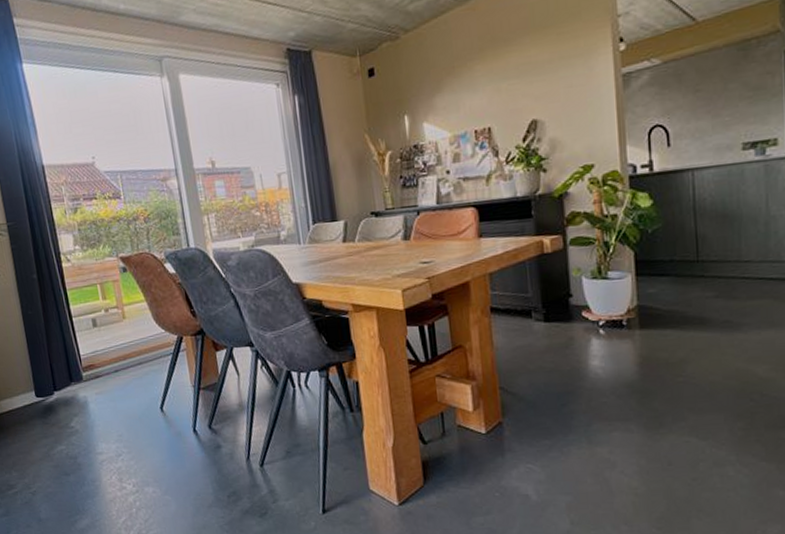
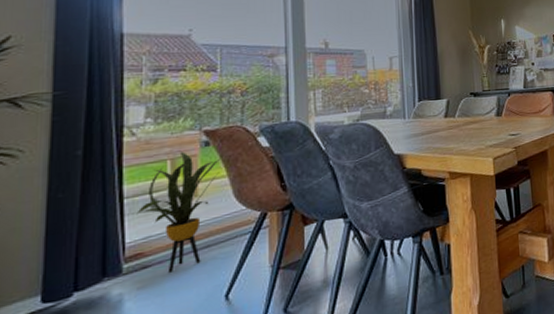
house plant: none [83,277,140,383] -> present [136,151,223,273]

